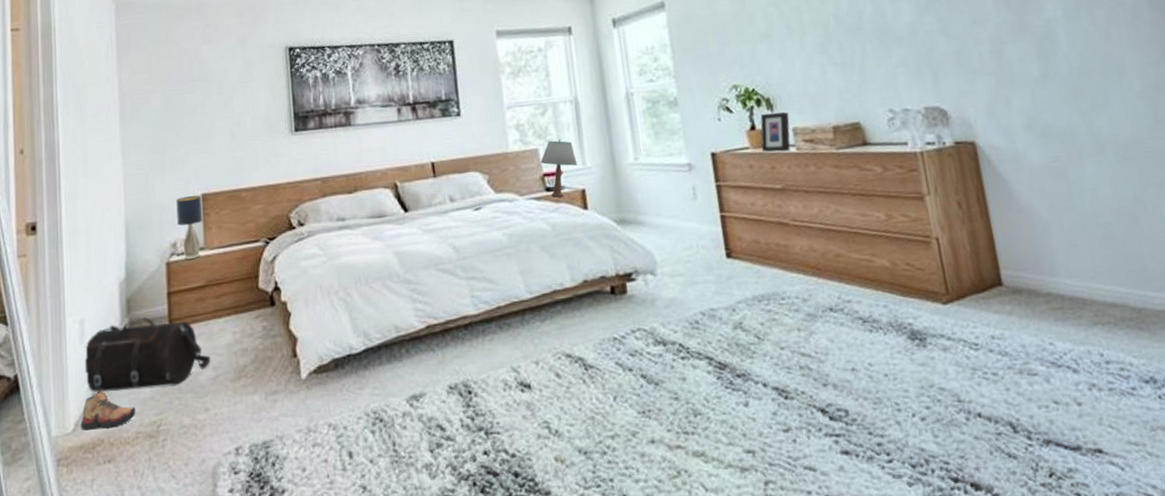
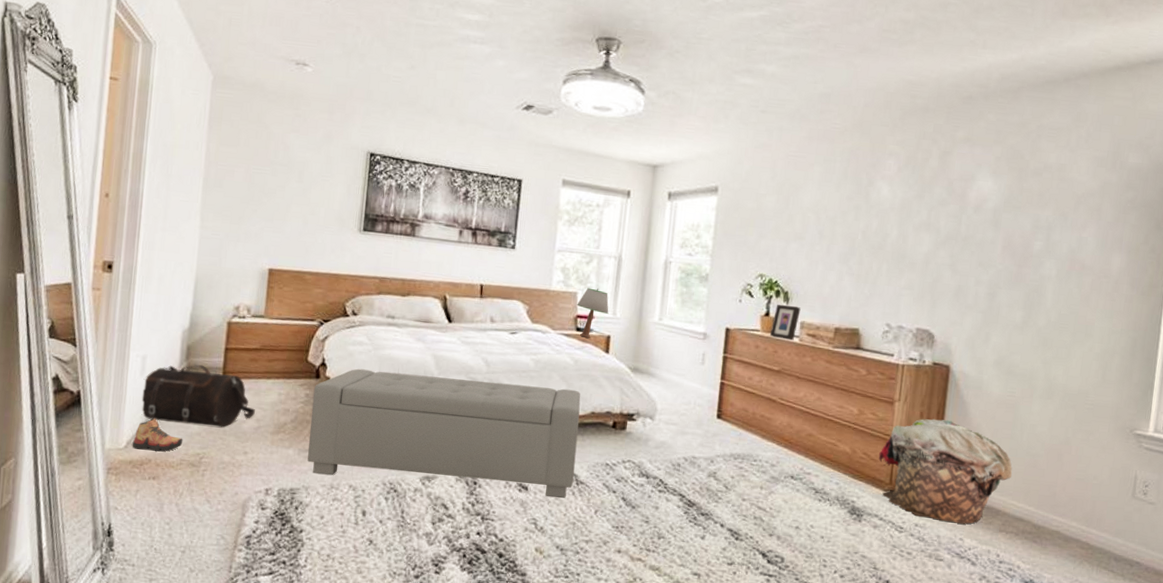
table lamp: present [176,195,203,259] -> none [243,267,269,324]
ottoman: none [270,259,581,418] -> present [307,368,581,498]
laundry basket: none [924,204,1088,326] -> present [879,419,1012,525]

